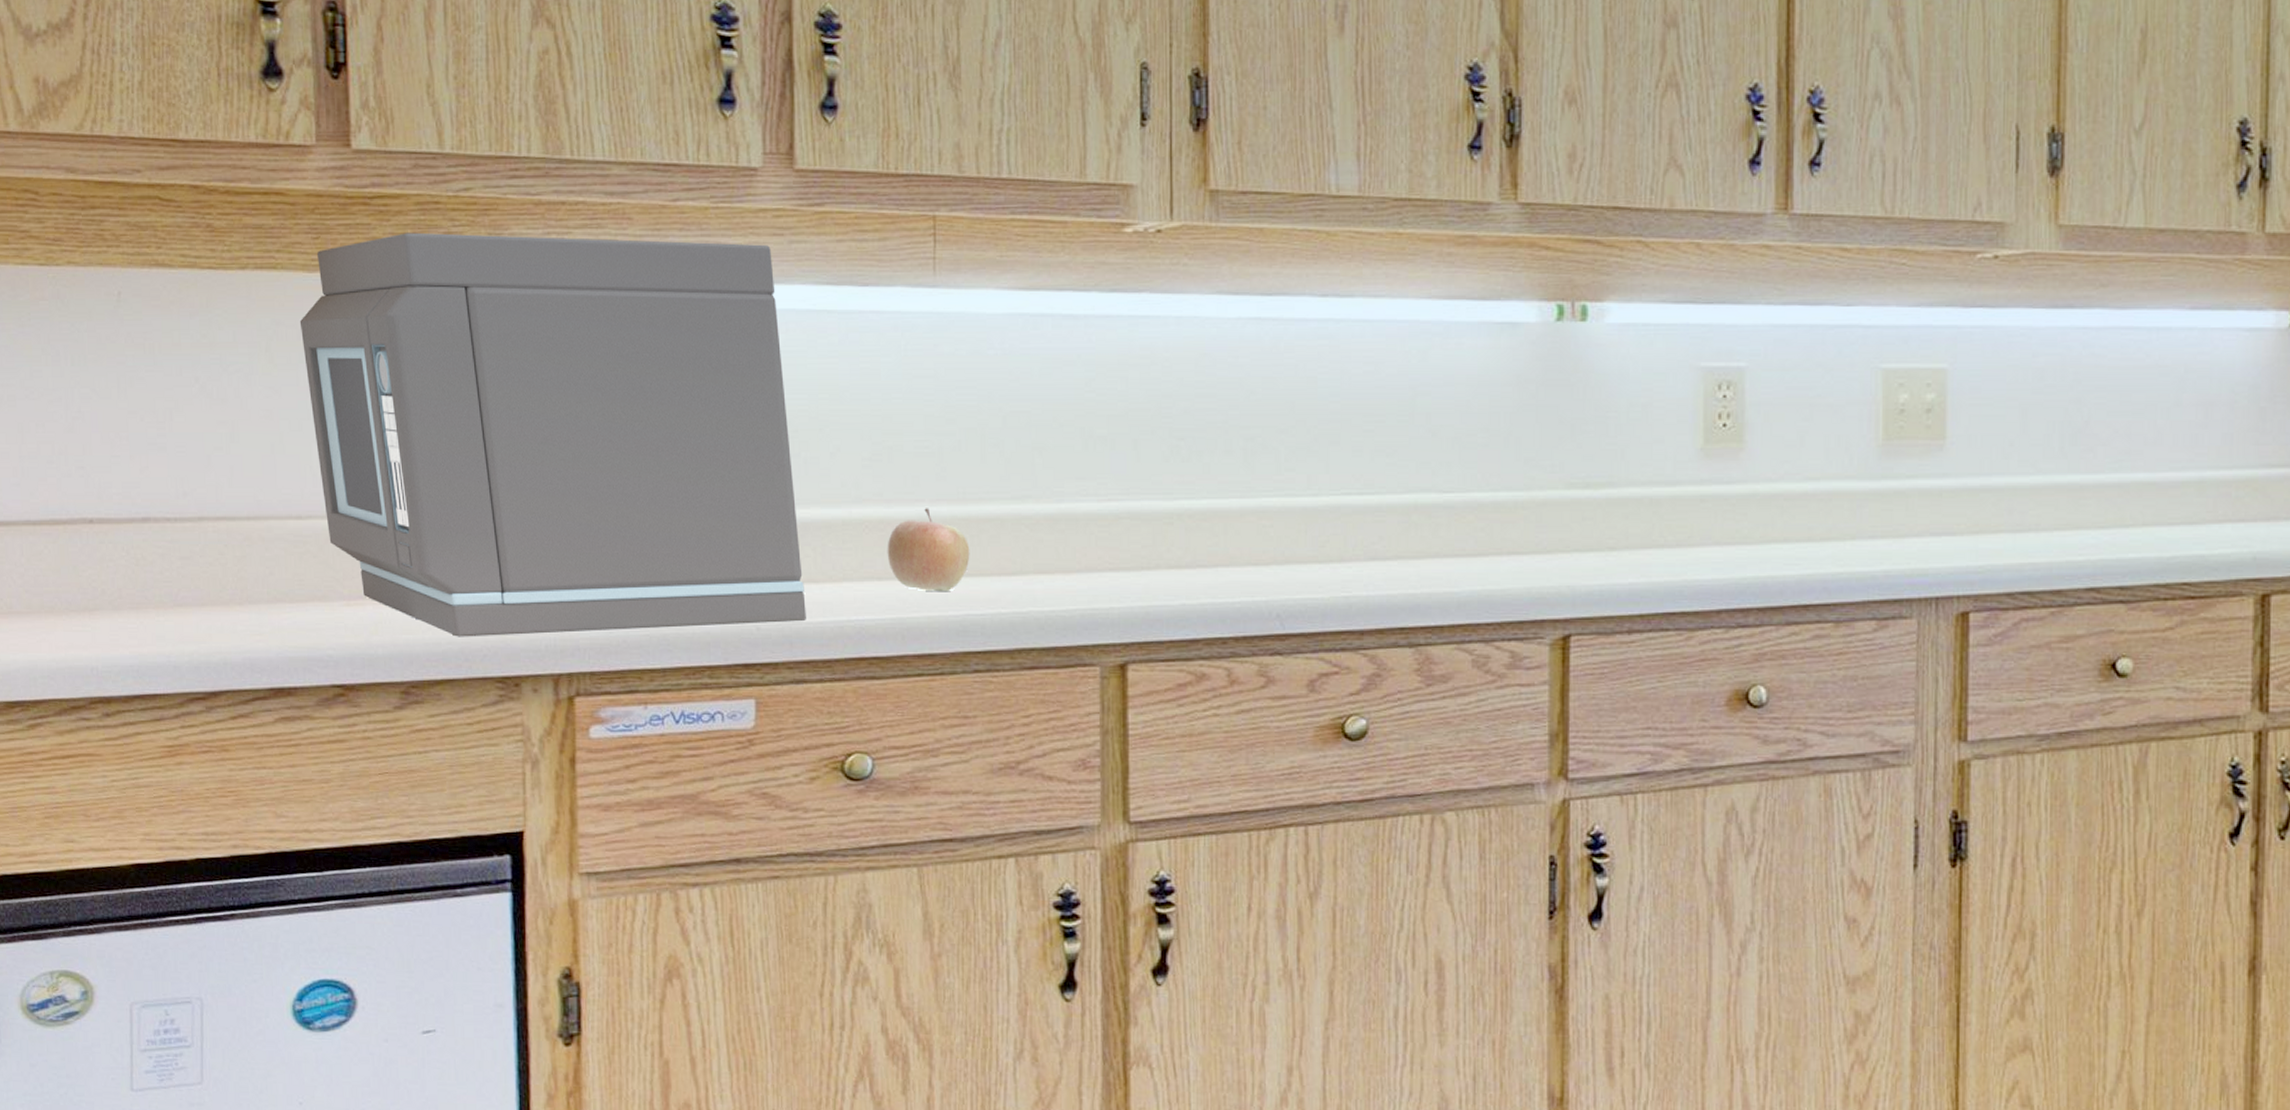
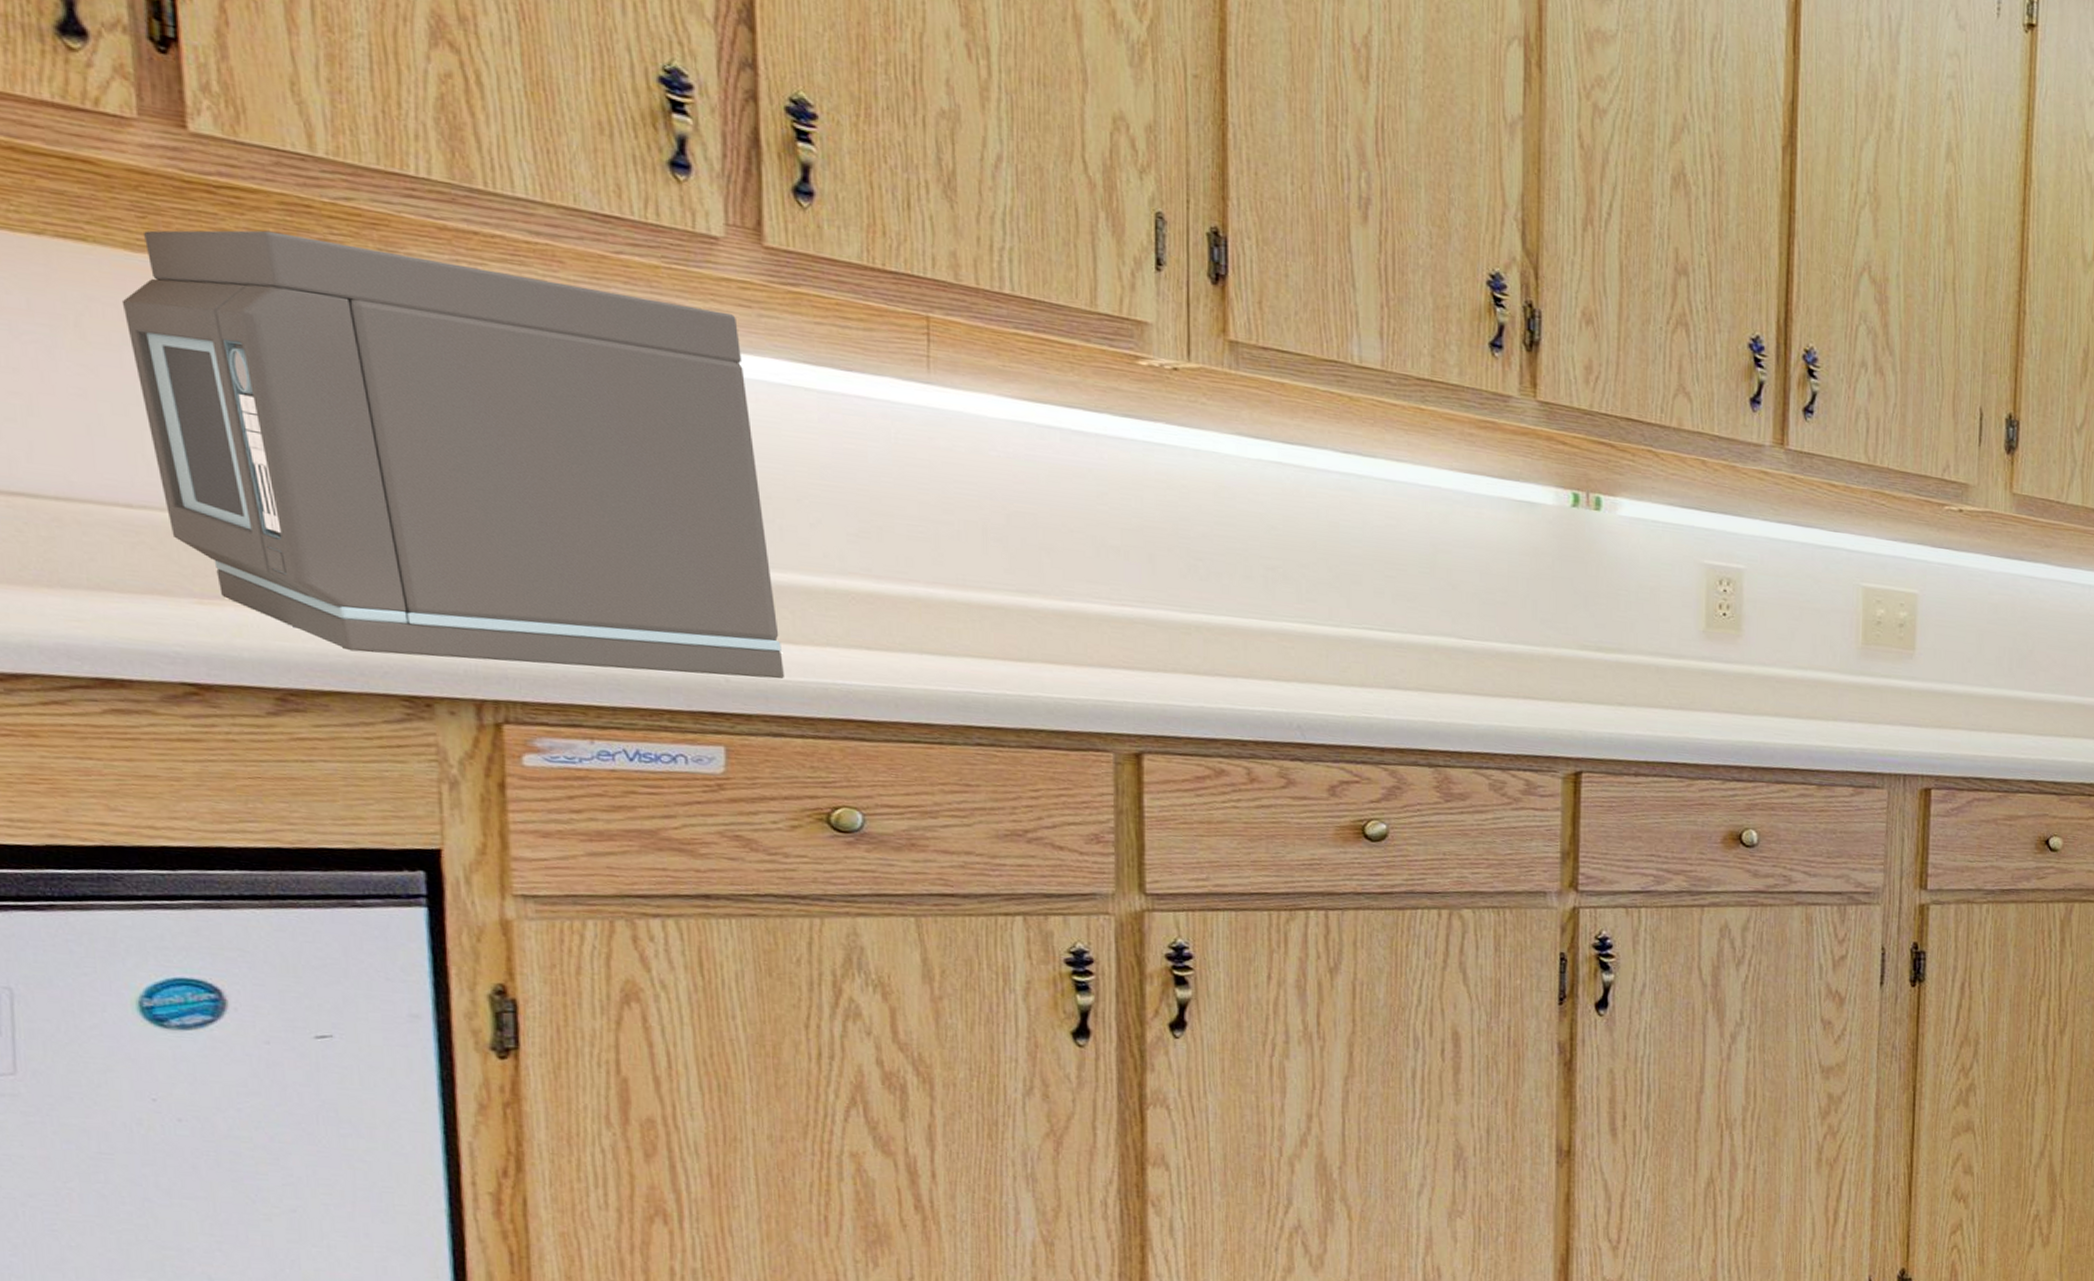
fruit: present [887,508,970,592] -> none [877,588,971,669]

